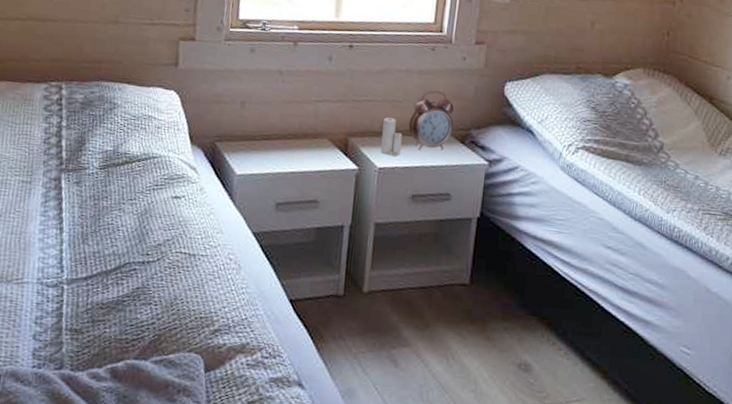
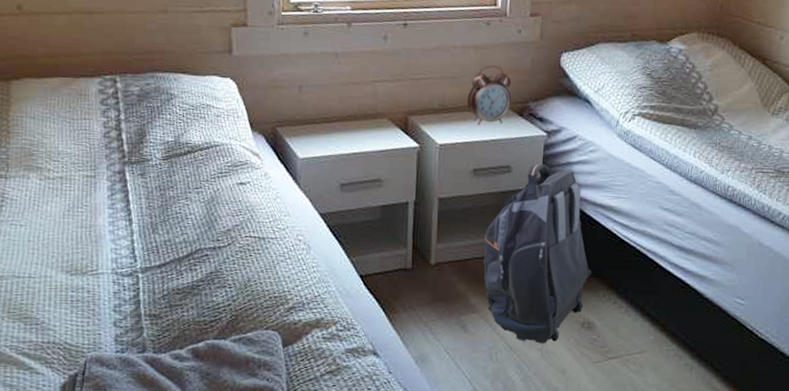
candle: present [380,115,402,157] -> none [440,92,461,132]
backpack: none [417,192,530,385] -> present [483,163,592,344]

